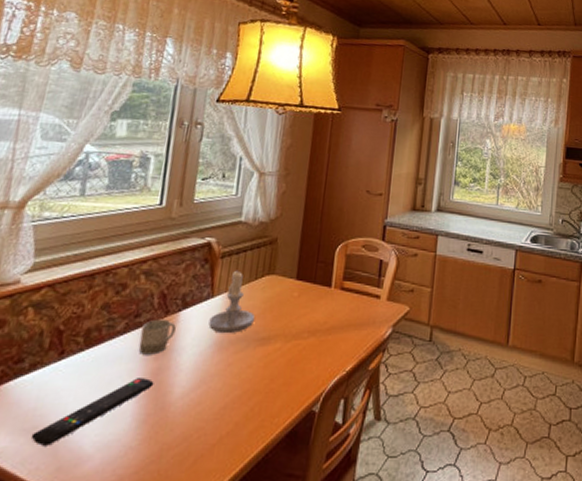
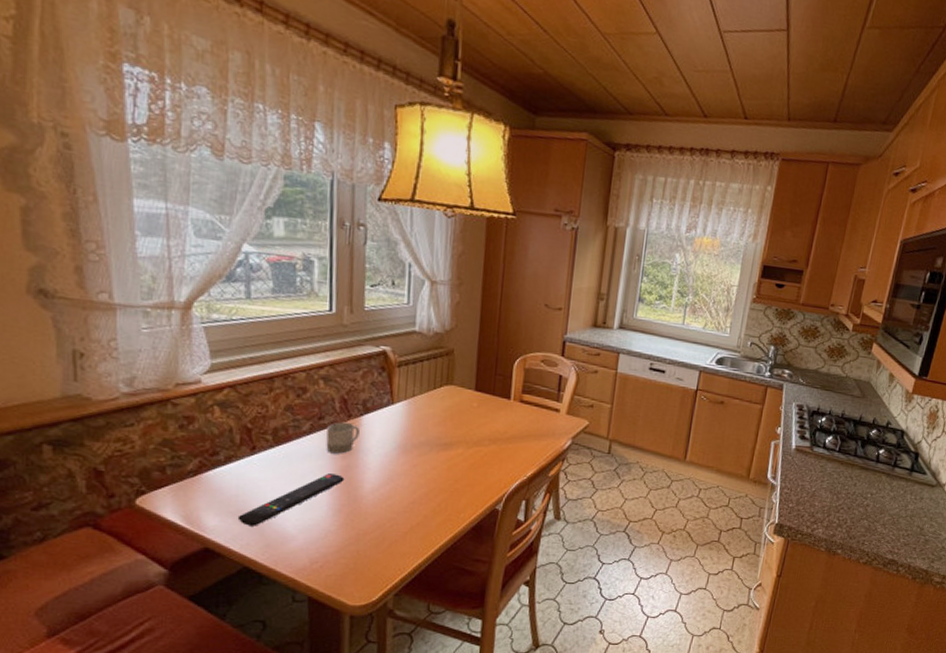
candle: present [208,270,256,334] -> none [391,379,437,439]

